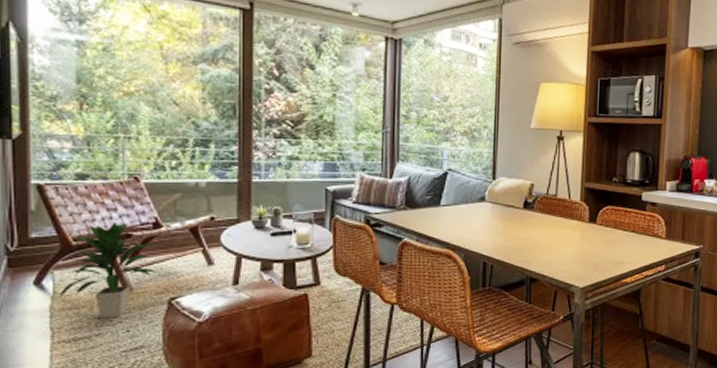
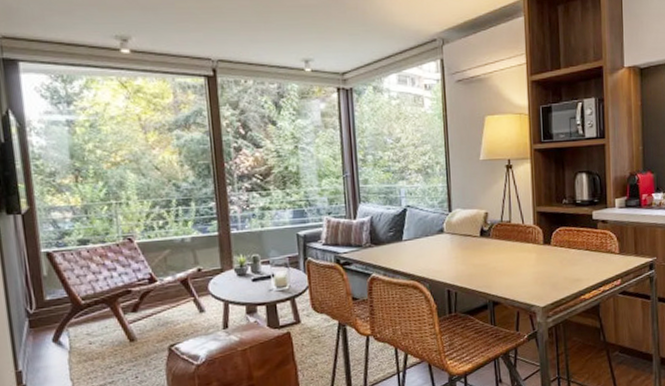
indoor plant: present [59,221,158,319] -> none [75,280,157,368]

